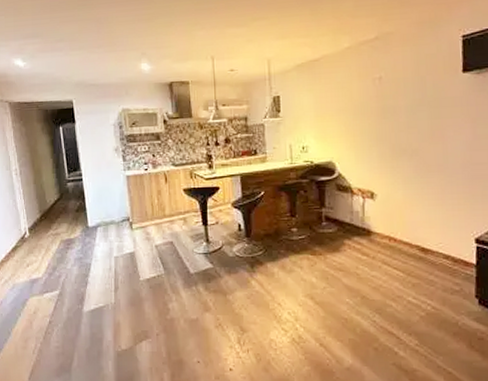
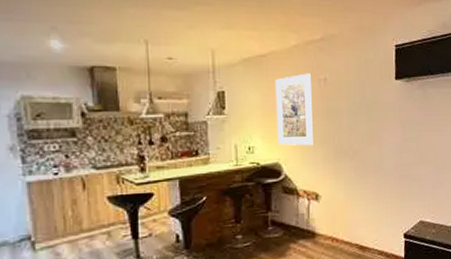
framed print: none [327,73,369,145] -> present [274,73,315,146]

